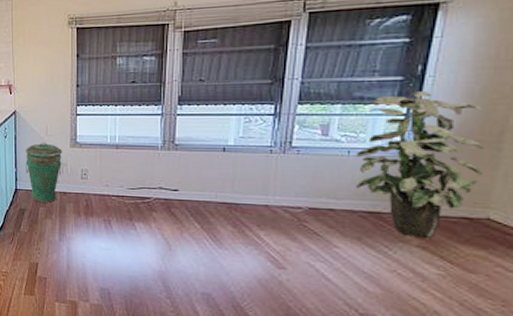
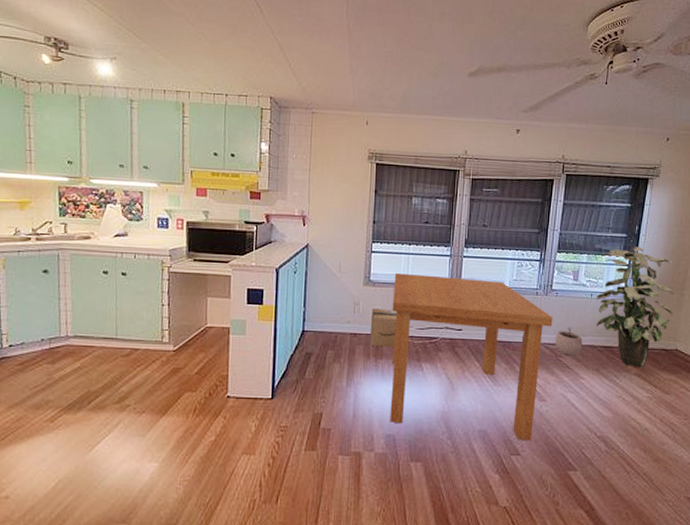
trash can: present [25,142,63,203] -> none [315,279,356,345]
cardboard box: none [79,169,106,206] -> present [370,308,397,348]
dining table: none [100,134,294,310] -> present [390,272,553,441]
plant pot: none [297,189,337,221] -> present [555,327,583,356]

